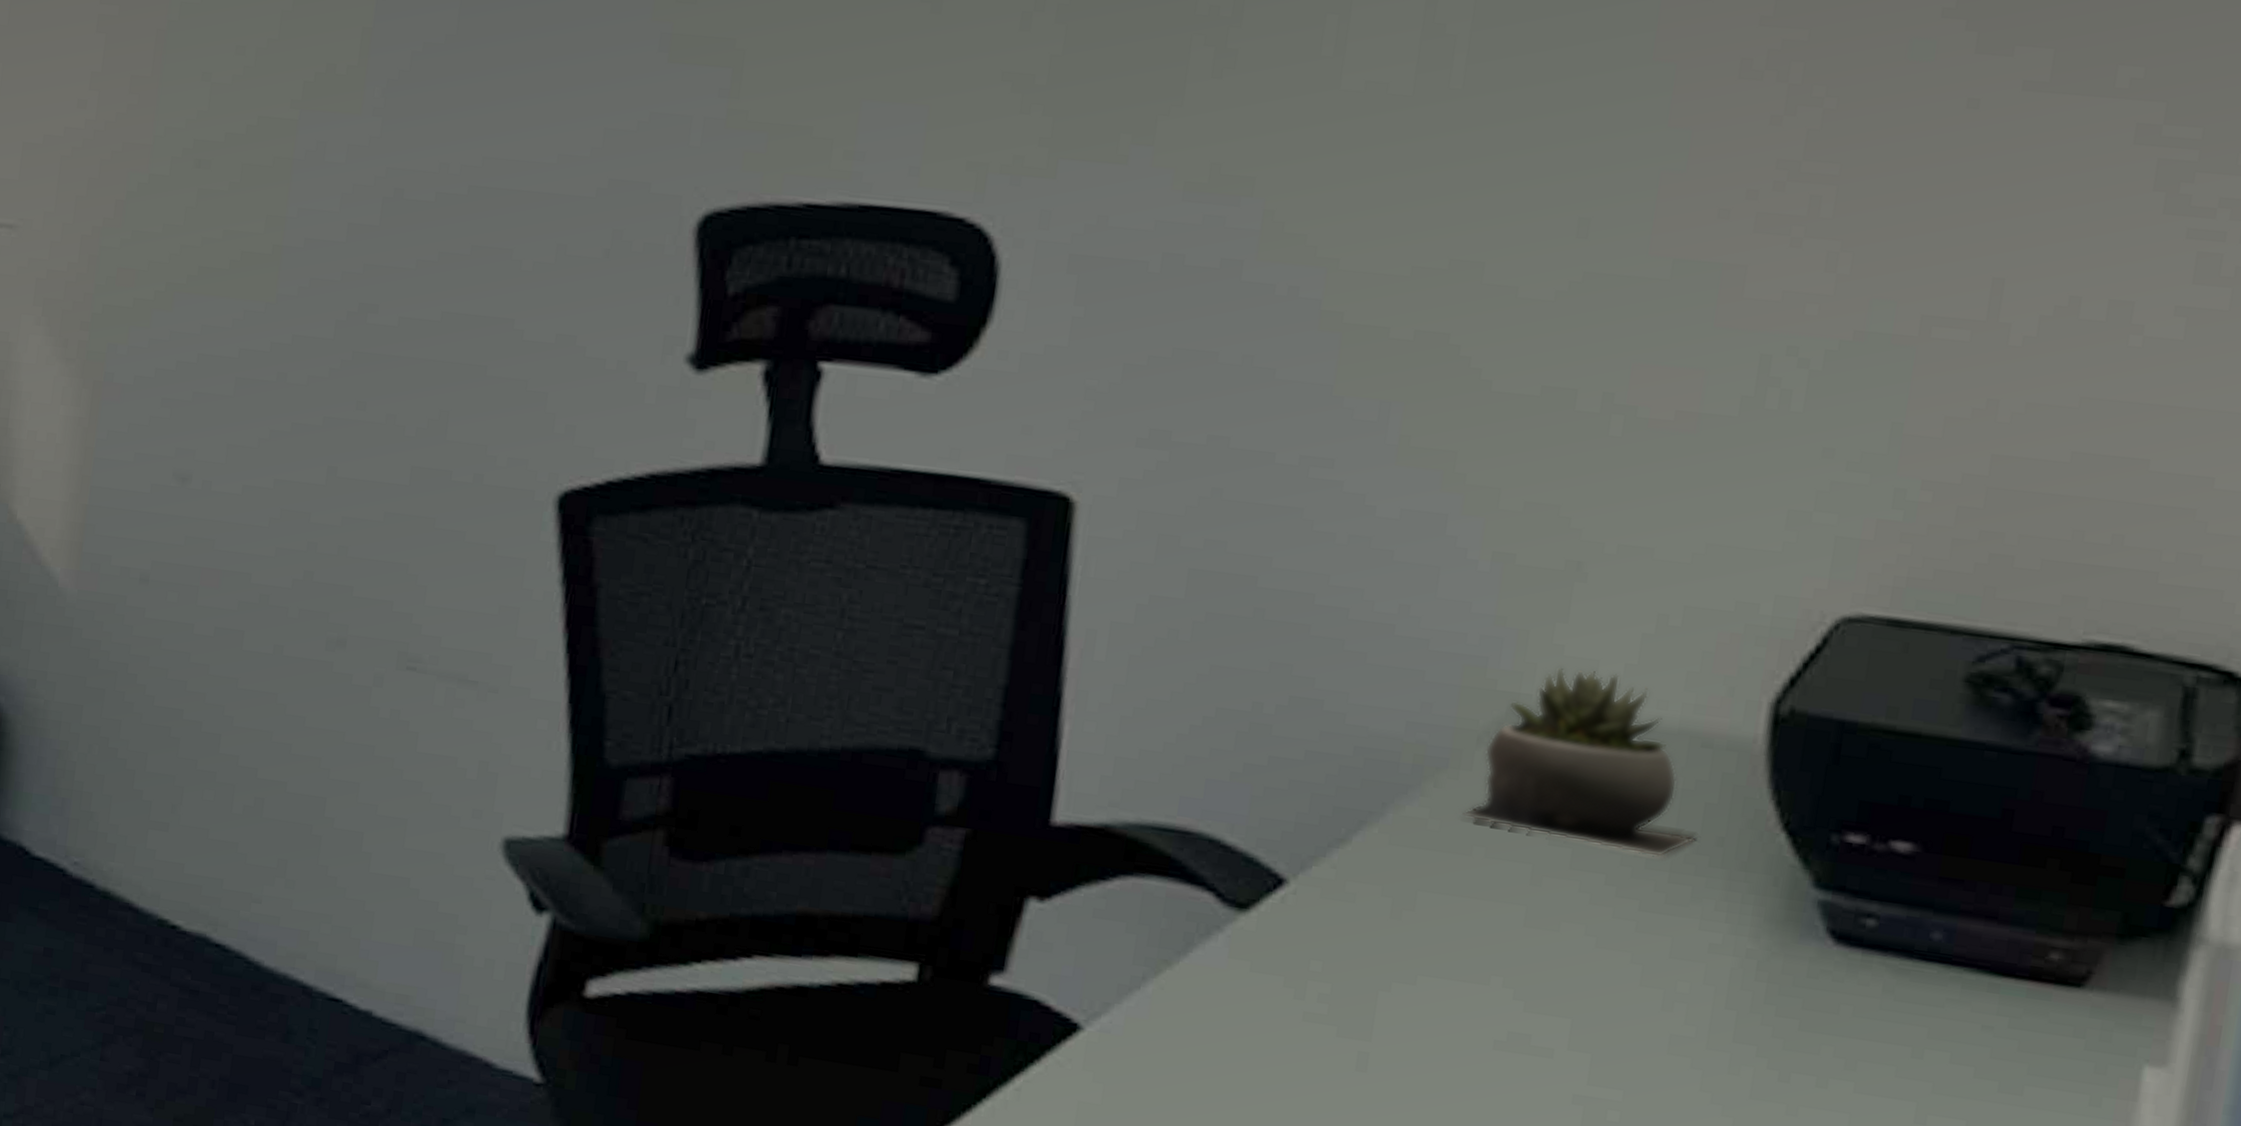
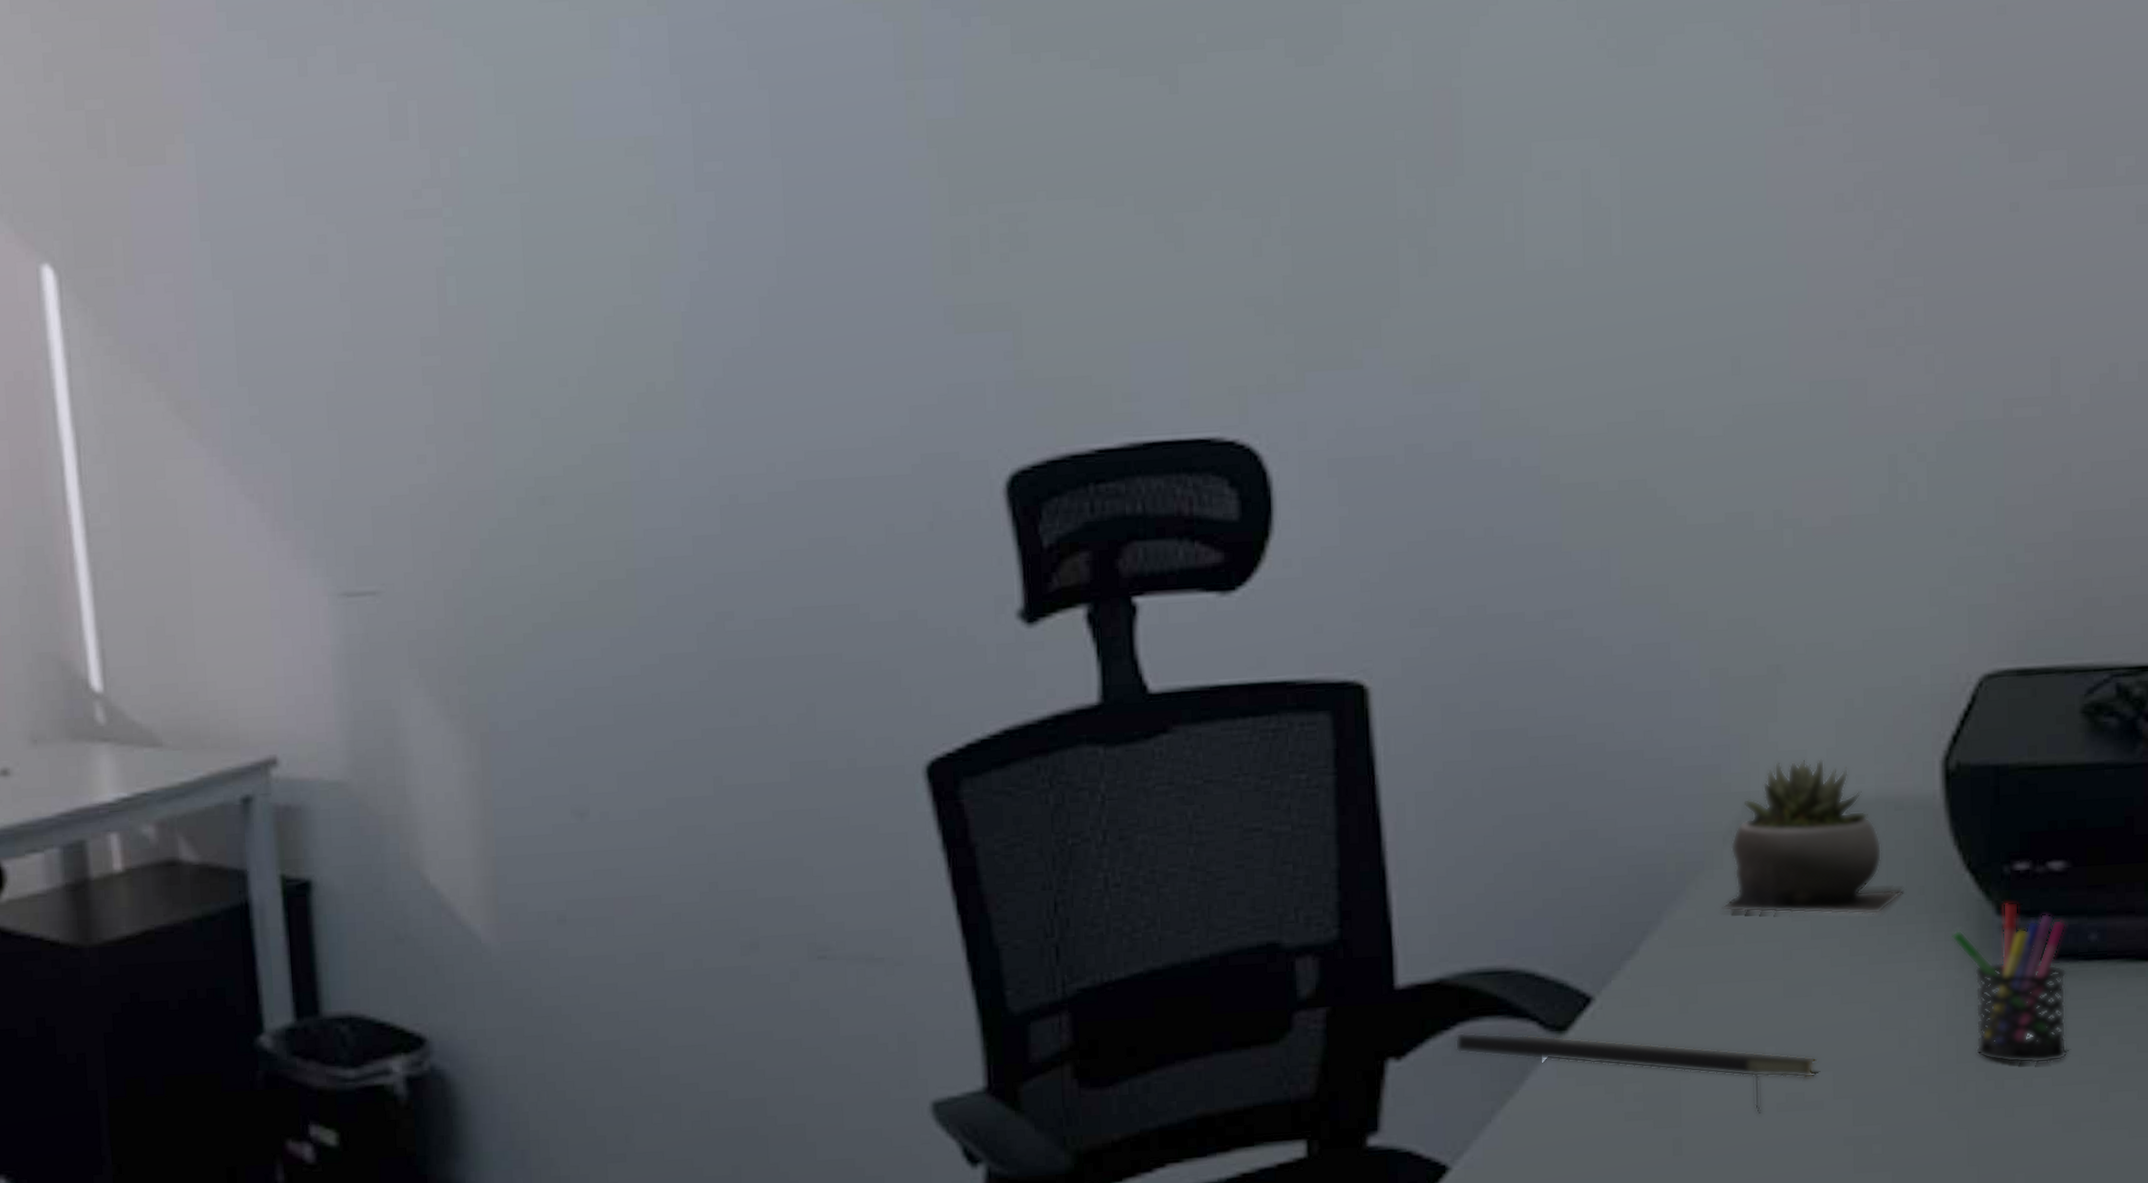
notepad: none [1110,886,1554,1047] -> present [1454,1032,1817,1113]
pen holder: none [1749,875,1903,1067] -> present [1951,902,2068,1064]

